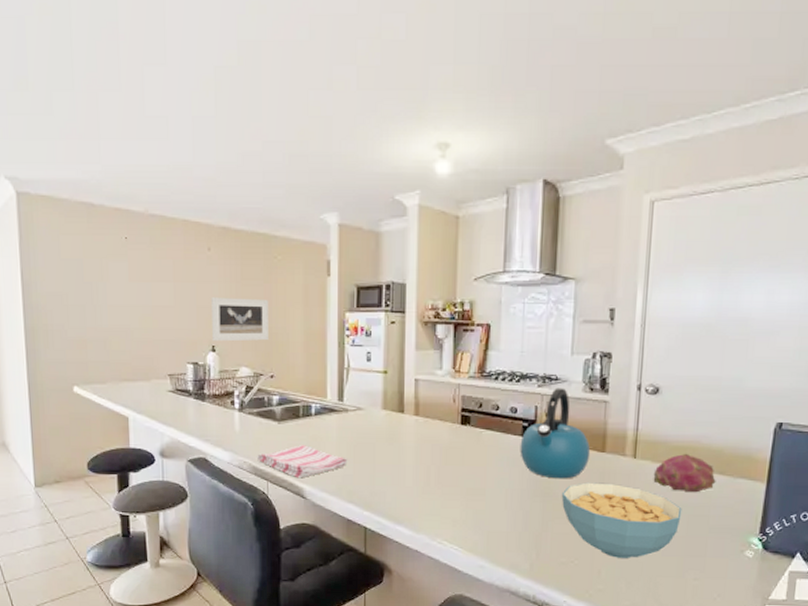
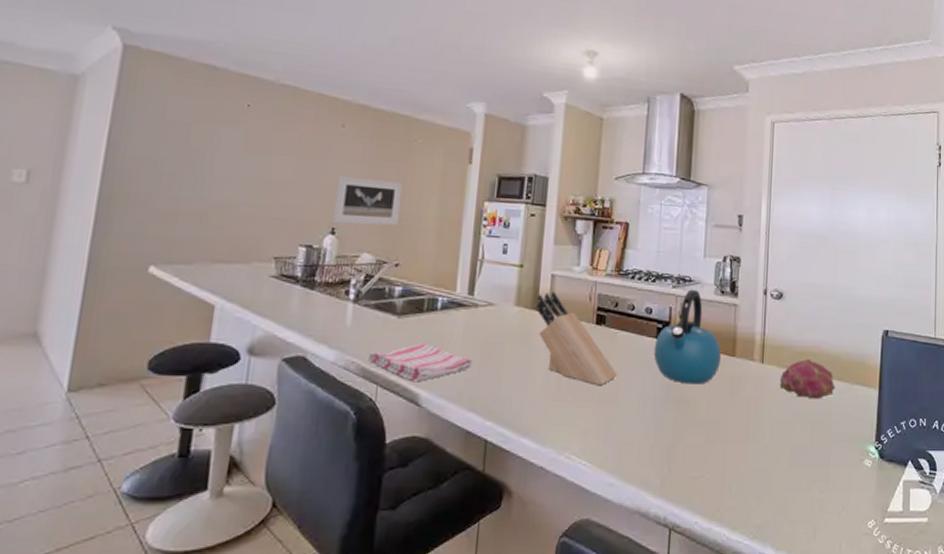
knife block: none [403,395,484,481] -> present [536,291,617,386]
cereal bowl: present [561,482,682,558] -> none [693,388,807,471]

